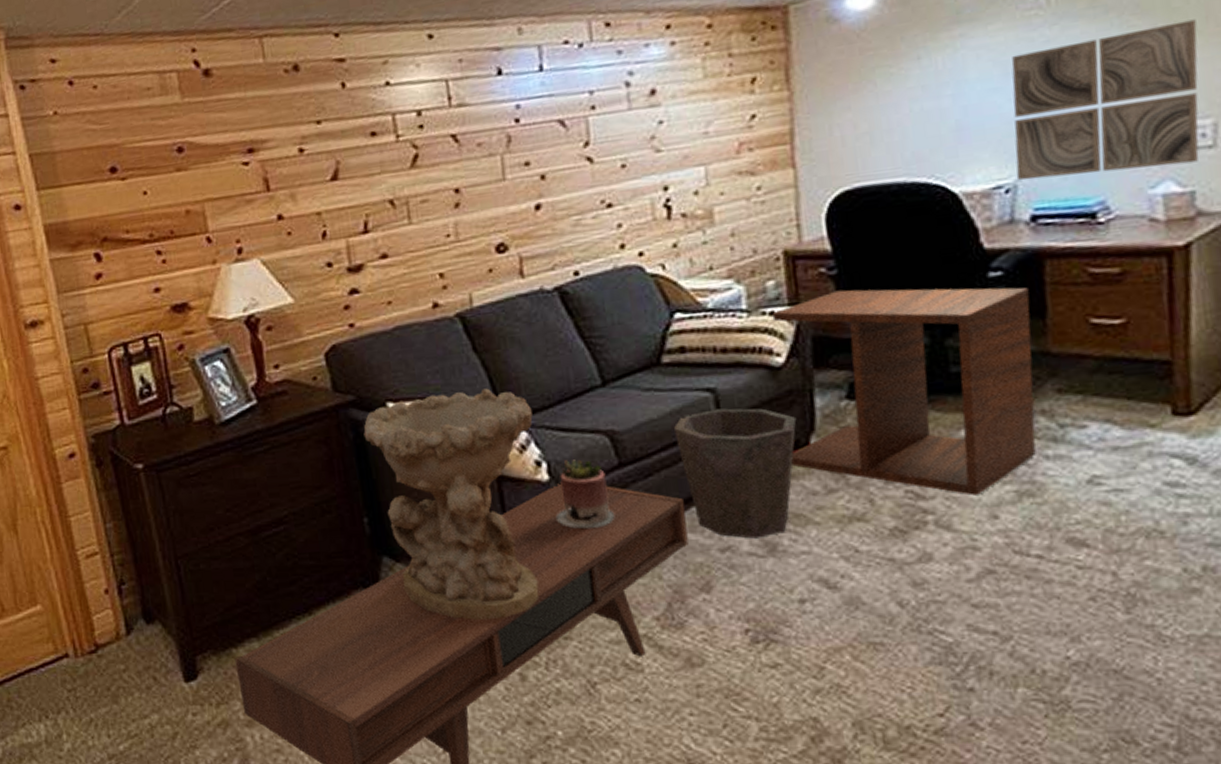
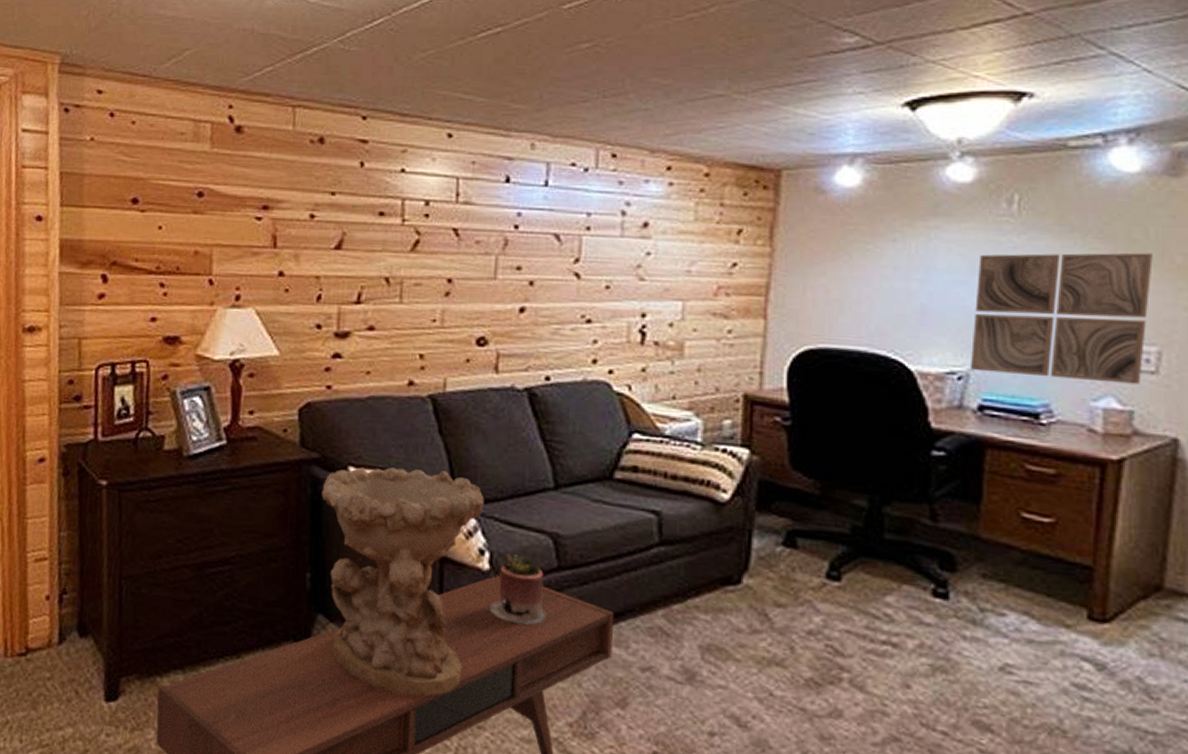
waste bin: present [673,408,797,539] -> none [614,531,733,665]
side table: present [772,287,1036,495] -> none [722,440,967,662]

